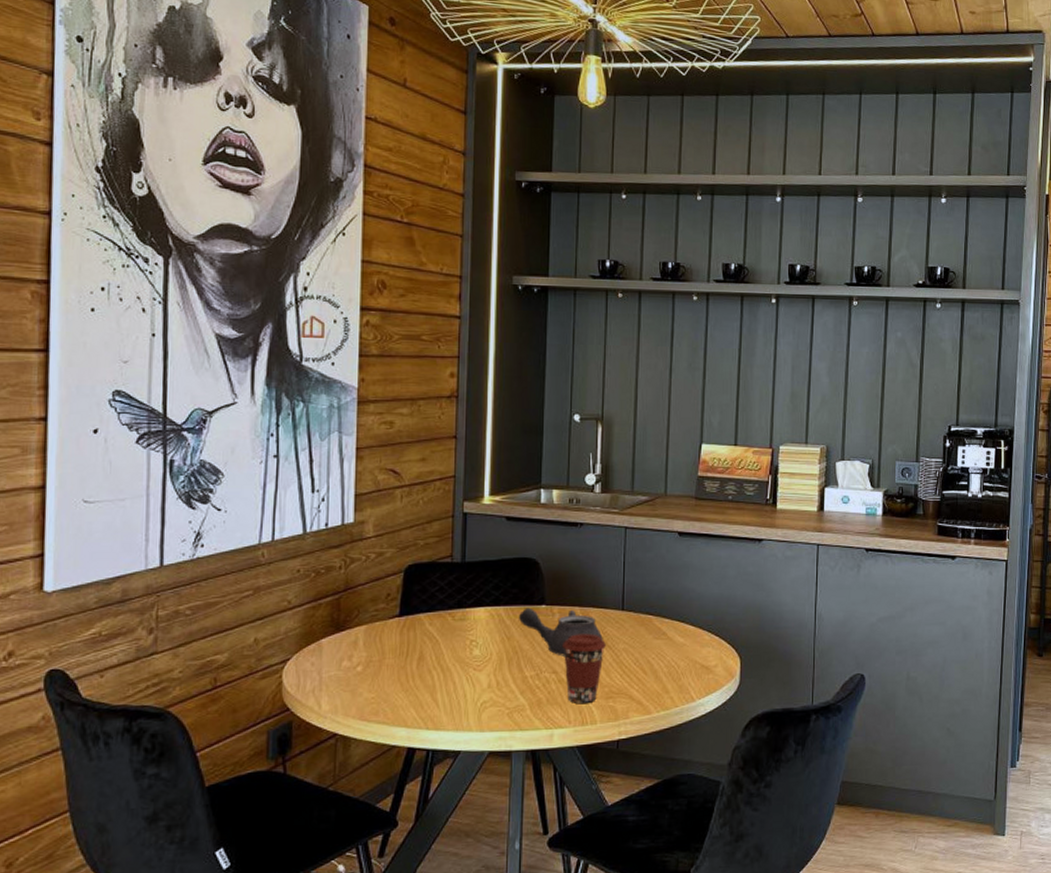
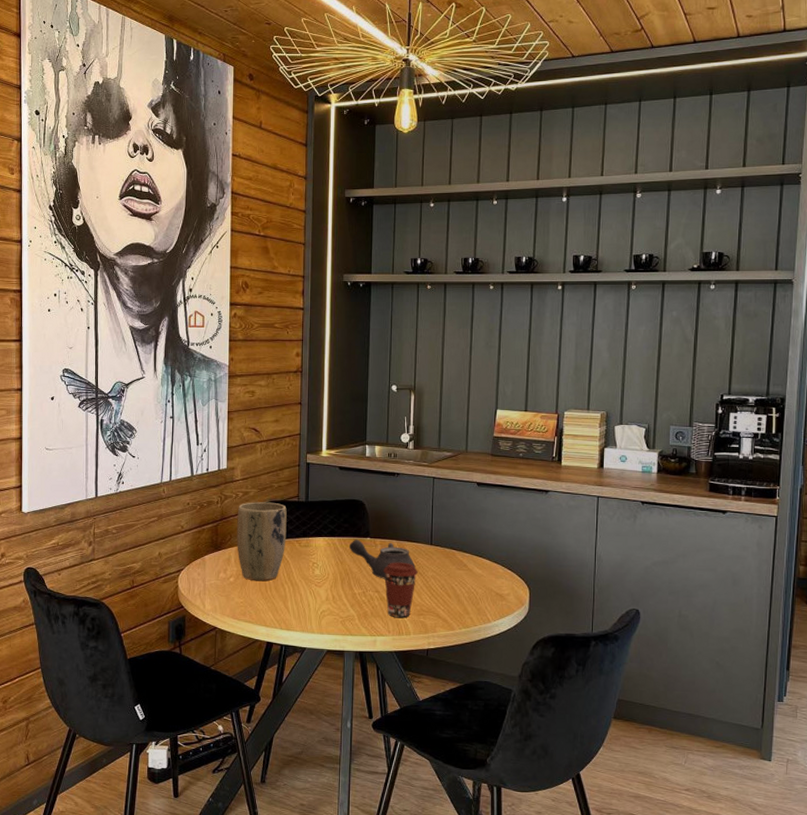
plant pot: none [367,564,436,669] -> present [237,502,287,581]

